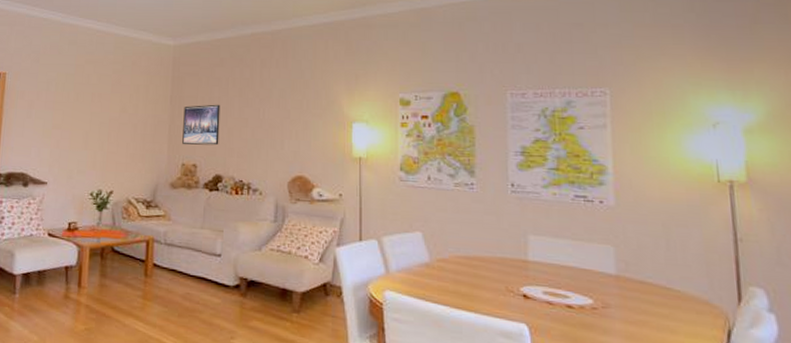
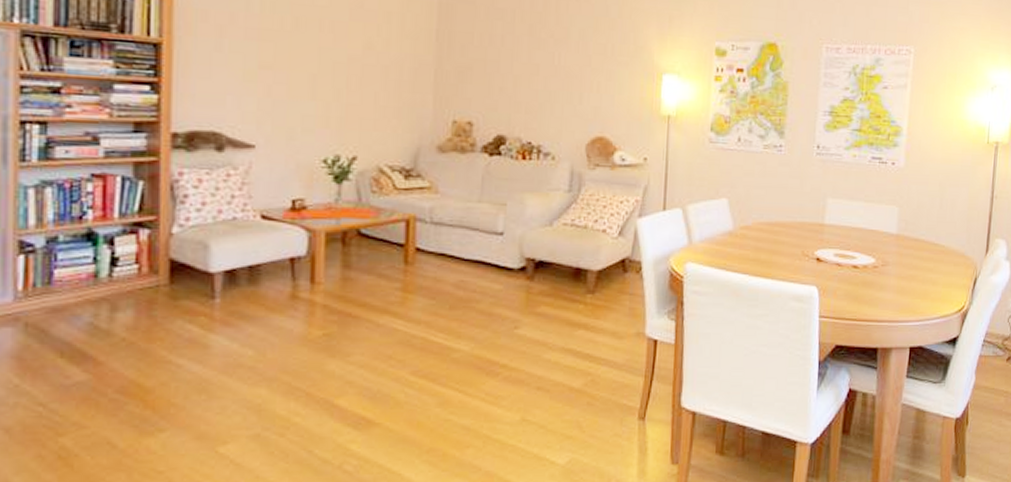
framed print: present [182,104,221,146] -> none [453,43,504,98]

